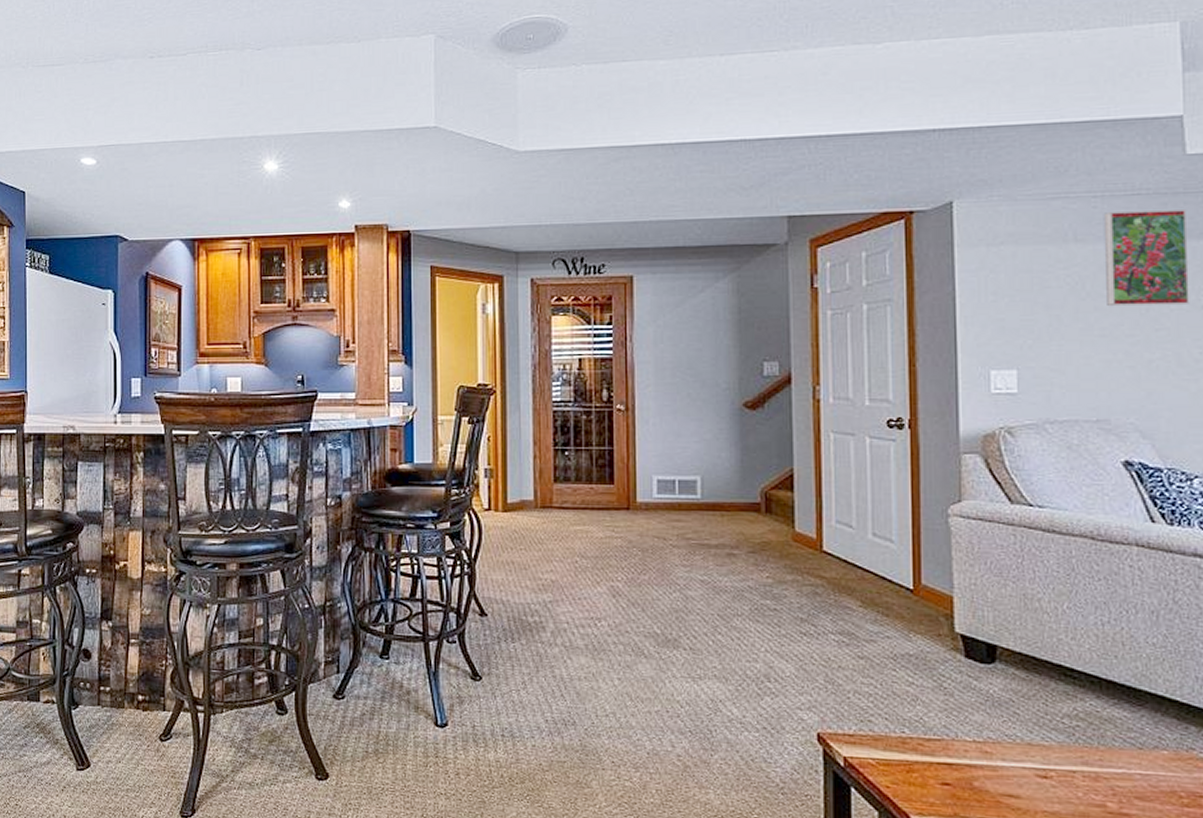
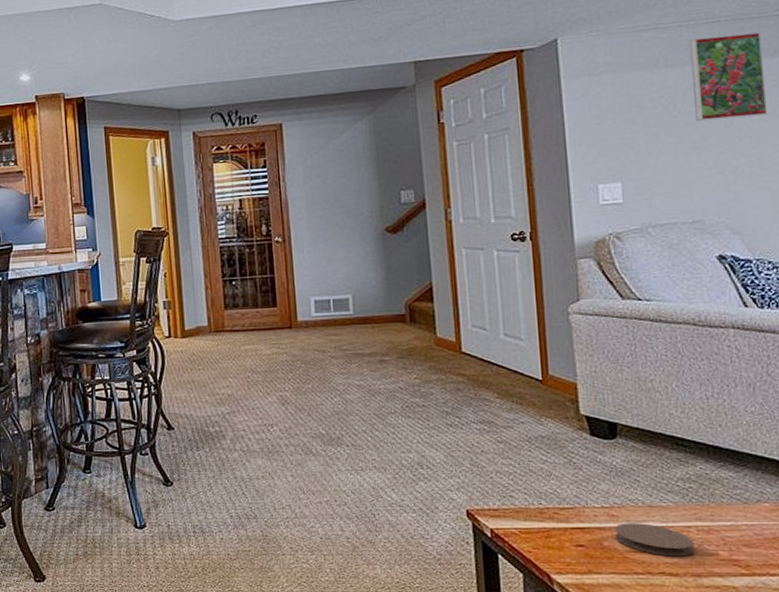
coaster: none [988,762,1078,806] -> present [615,523,694,557]

